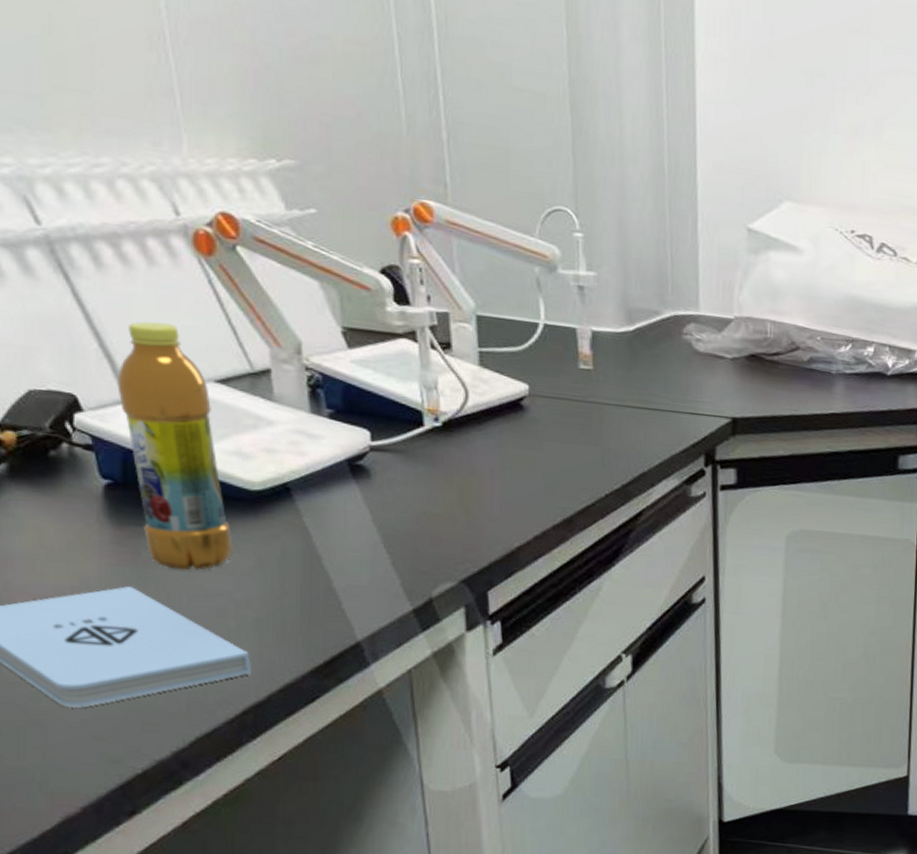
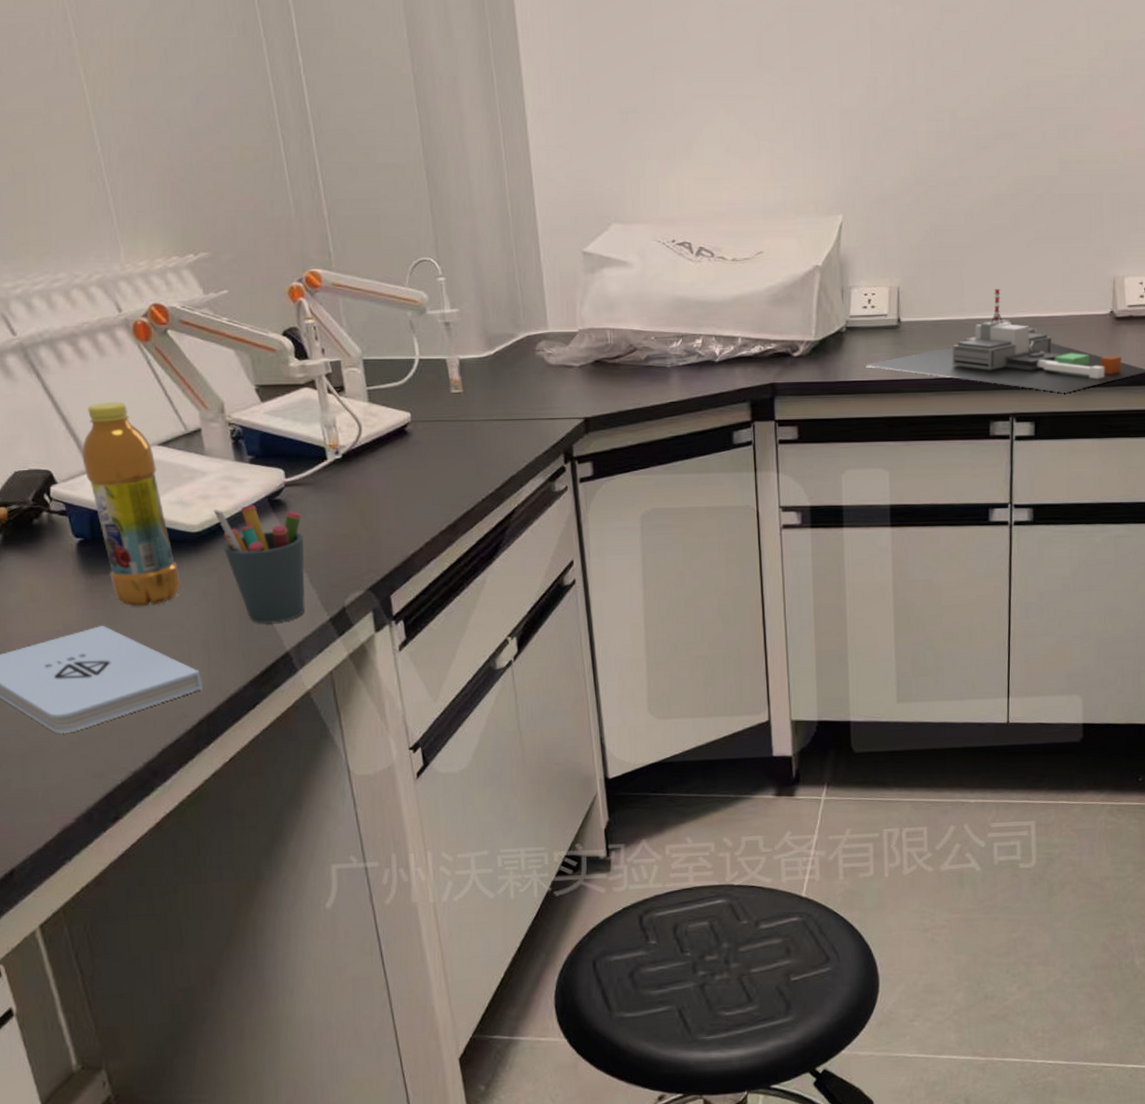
pen holder: none [279,467,389,608] -> present [213,505,306,624]

